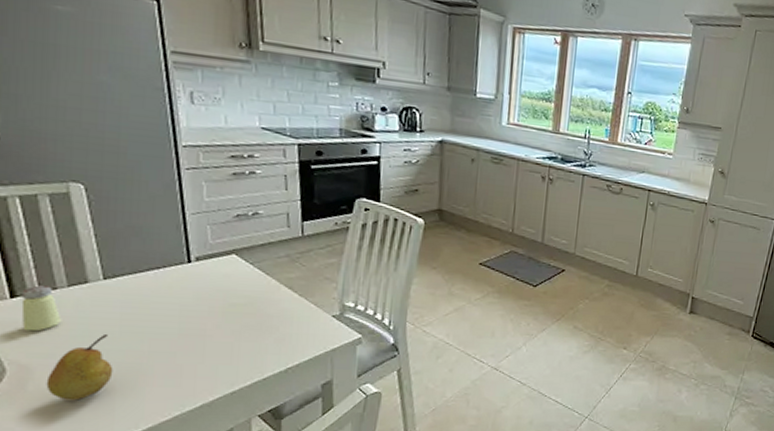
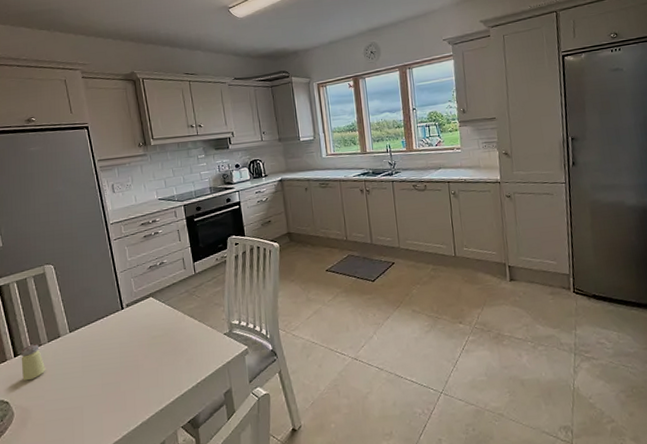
fruit: present [46,333,113,401] -> none [39,374,81,433]

